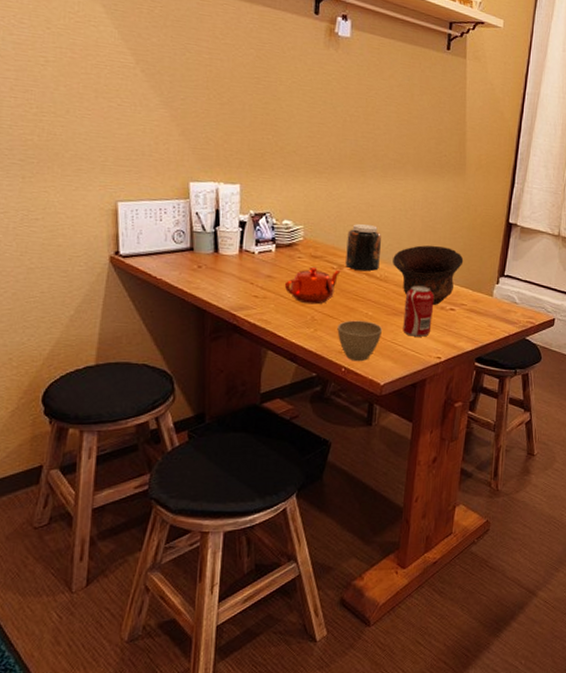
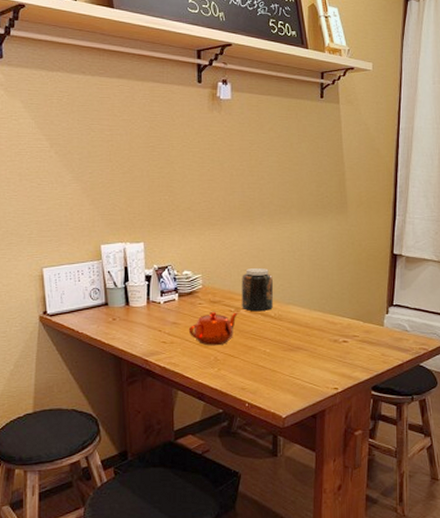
cup: present [337,320,382,362] -> none [239,358,280,397]
bowl: present [393,245,464,305] -> none [285,282,352,338]
beverage can: present [403,285,435,337] -> none [299,321,327,370]

